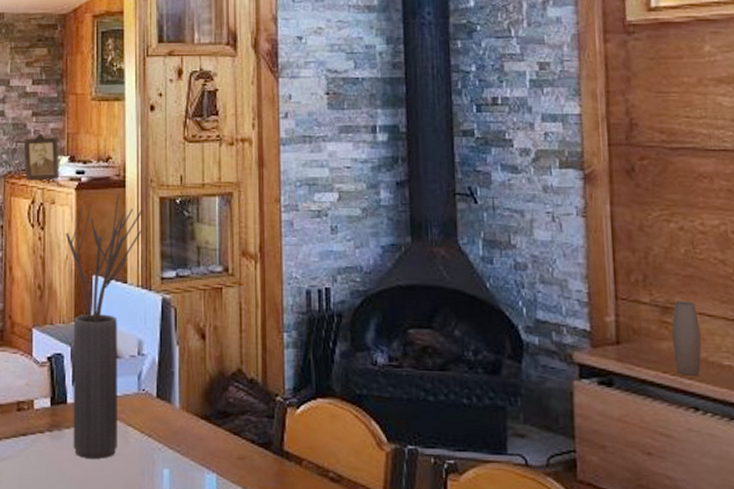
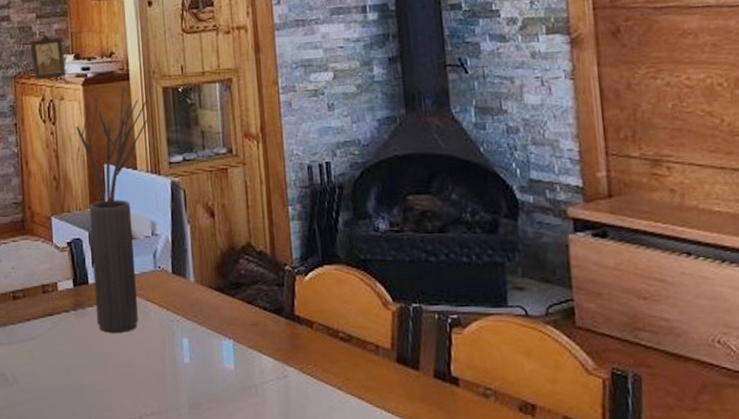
vase: present [672,301,702,377] -> none [662,153,692,224]

